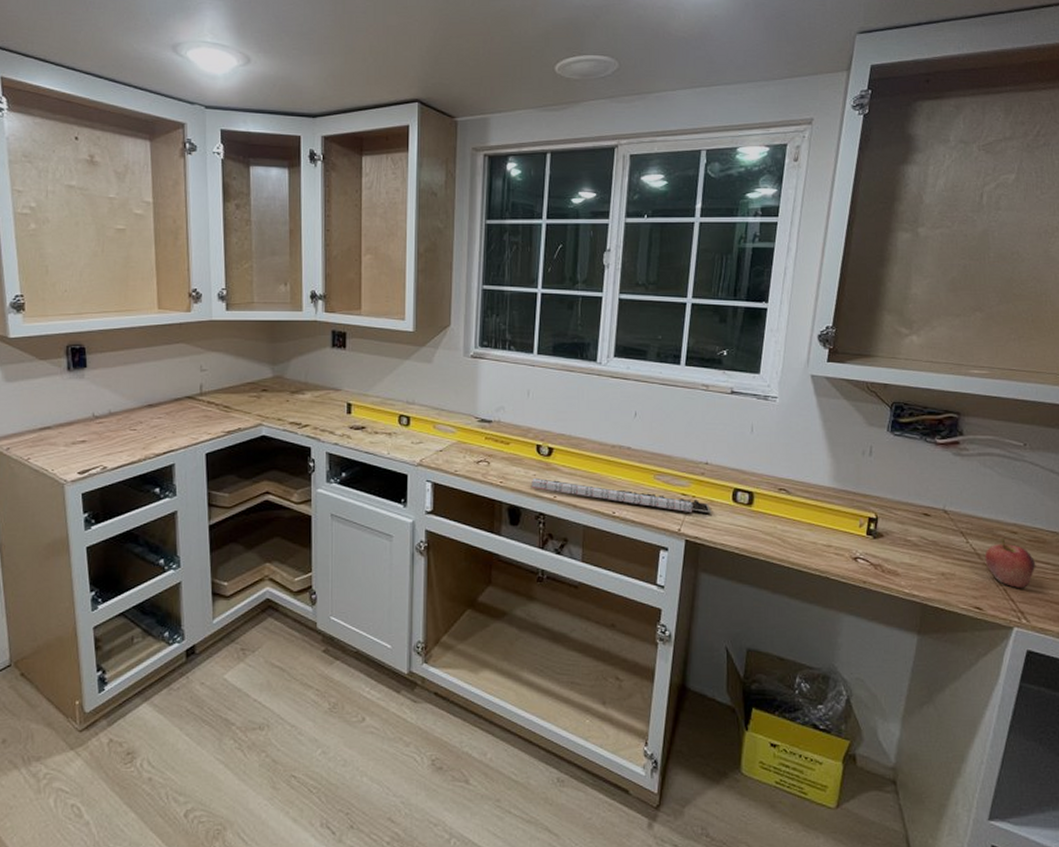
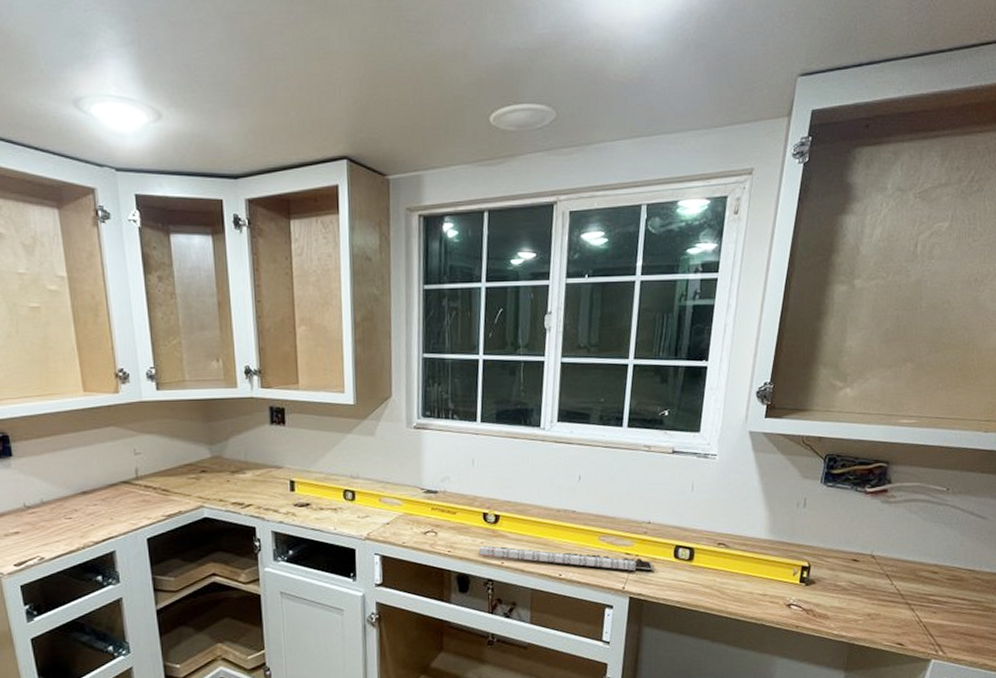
fruit: present [984,539,1036,589] -> none [907,579,954,624]

